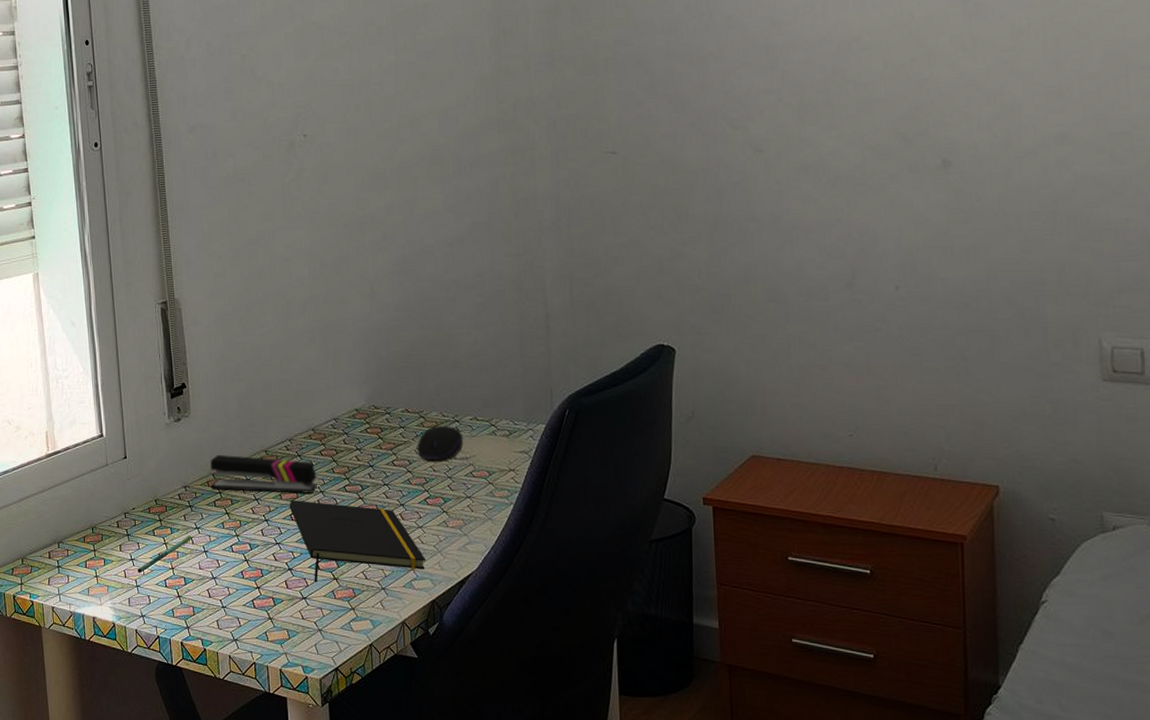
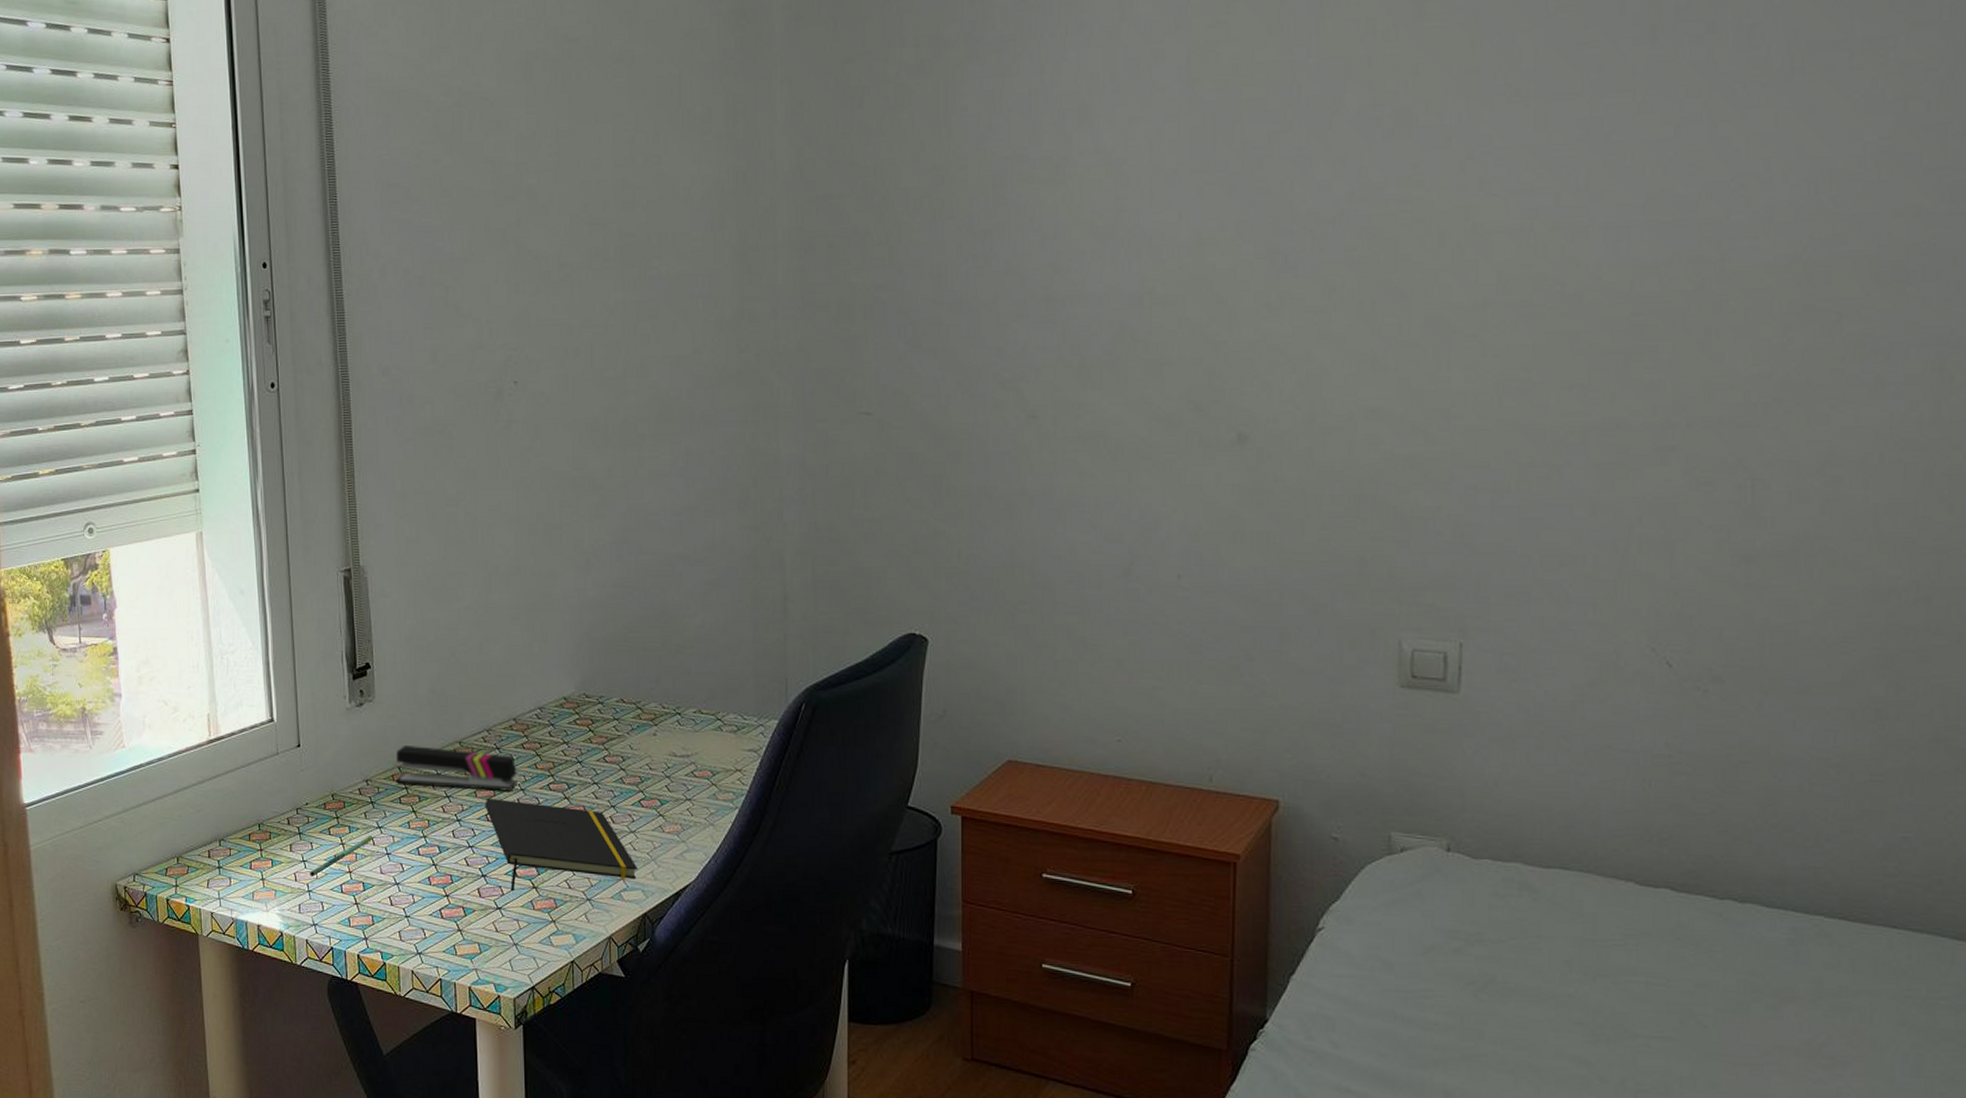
computer mouse: present [417,426,464,461] -> none [632,719,685,759]

